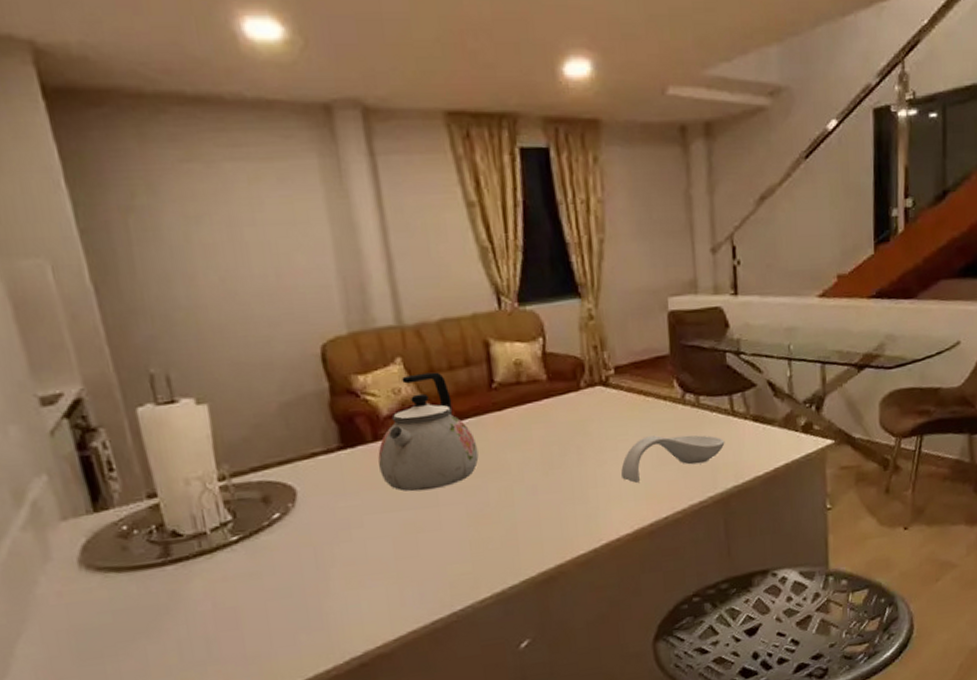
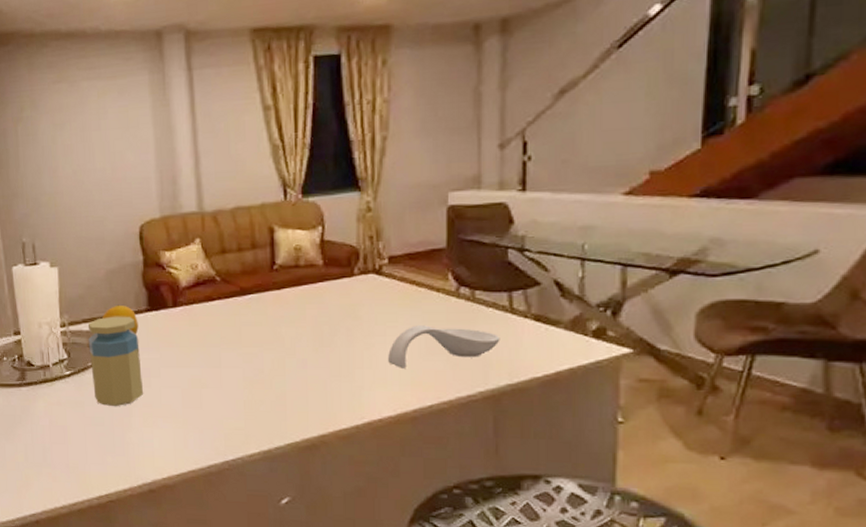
jar: none [258,457,343,573] -> present [87,316,143,407]
fruit: none [279,444,330,480] -> present [102,304,139,335]
kettle: present [378,372,479,492] -> none [176,252,257,353]

